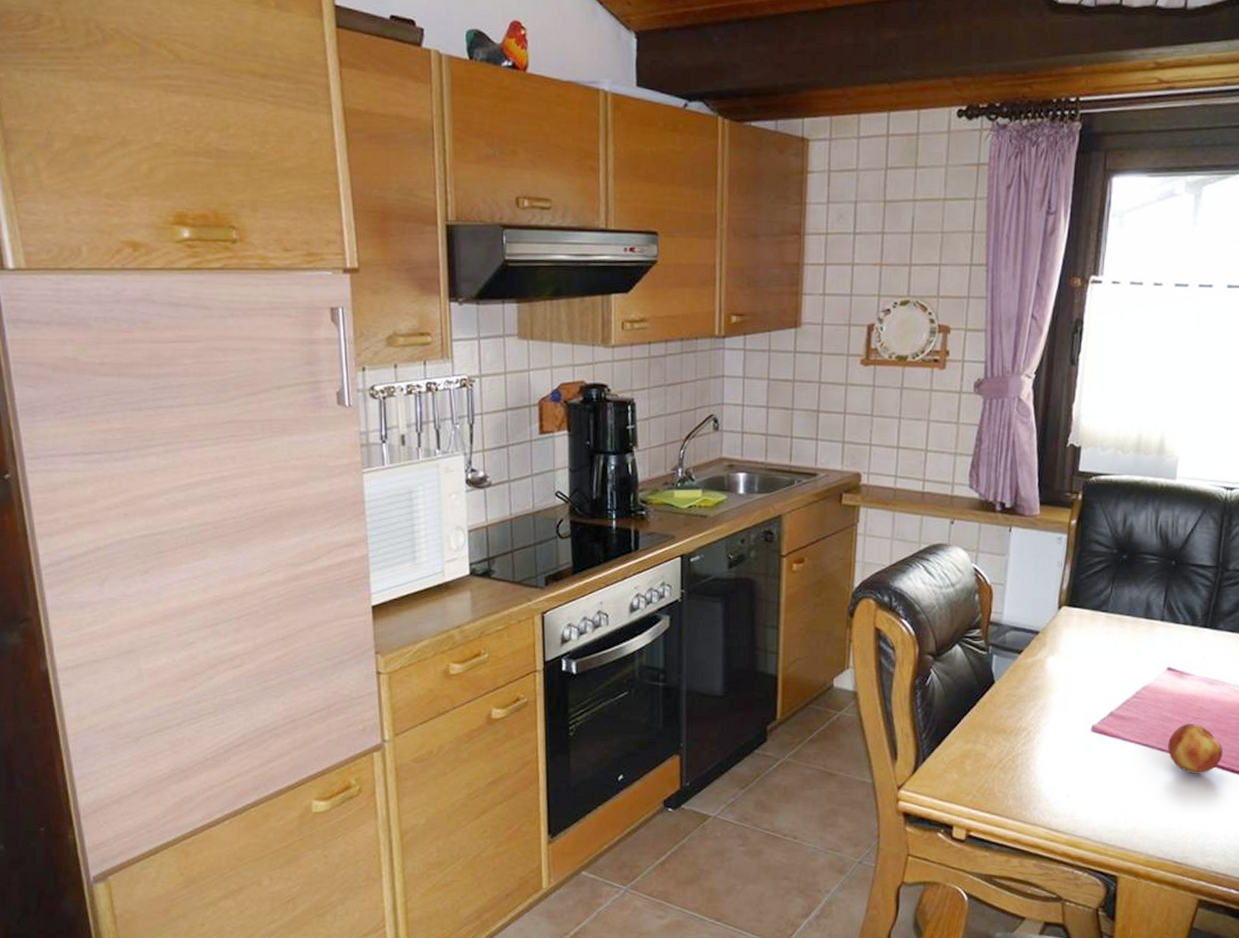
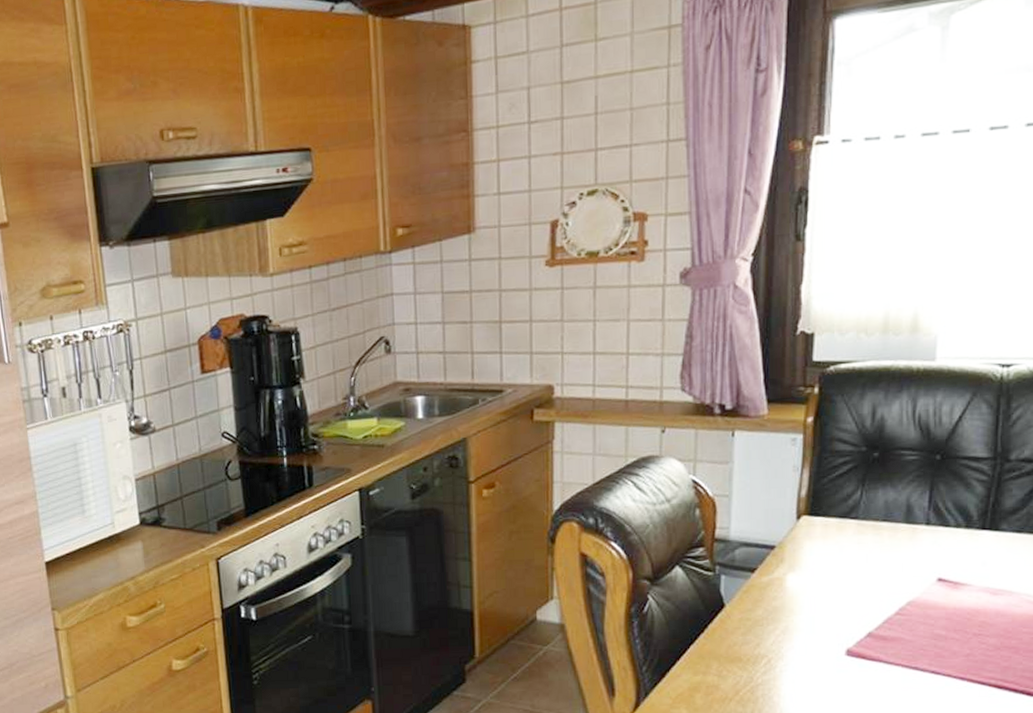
fruit: present [1168,724,1223,774] -> none [944,641,1014,699]

